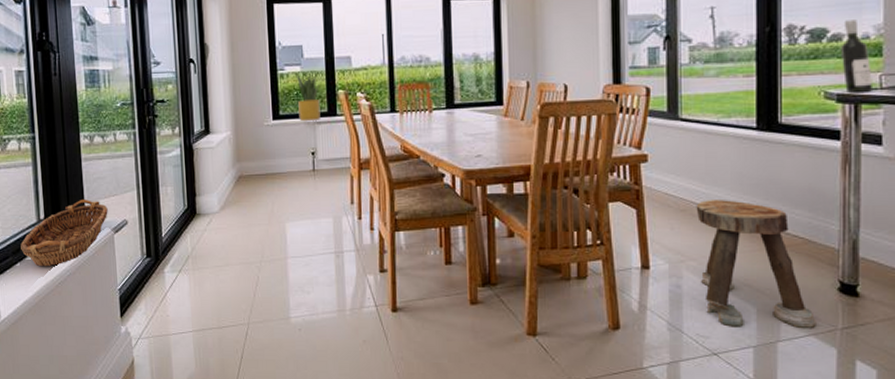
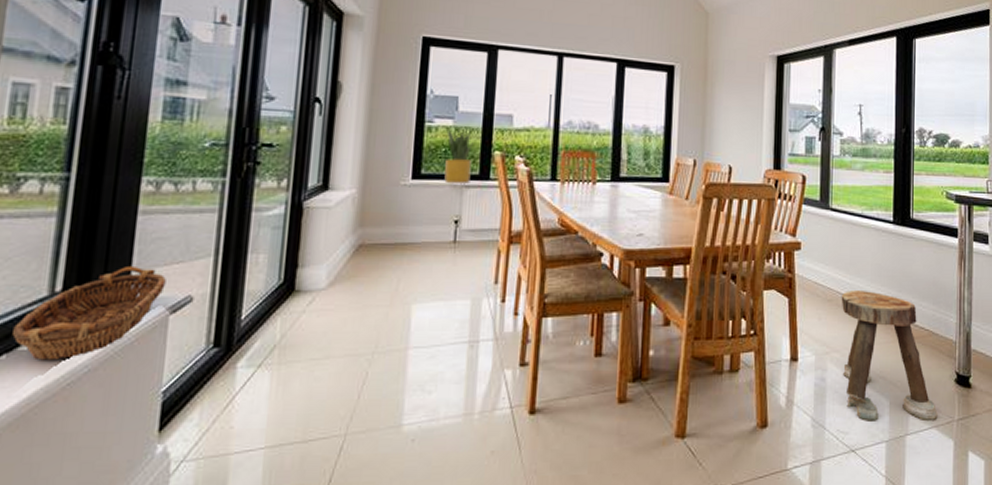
bottle: present [840,20,872,94] -> none [958,129,981,196]

